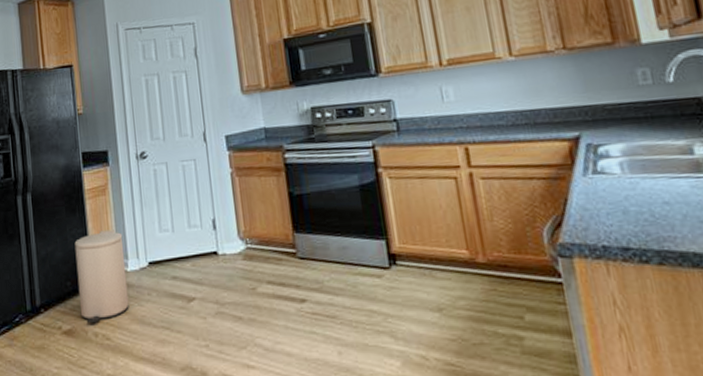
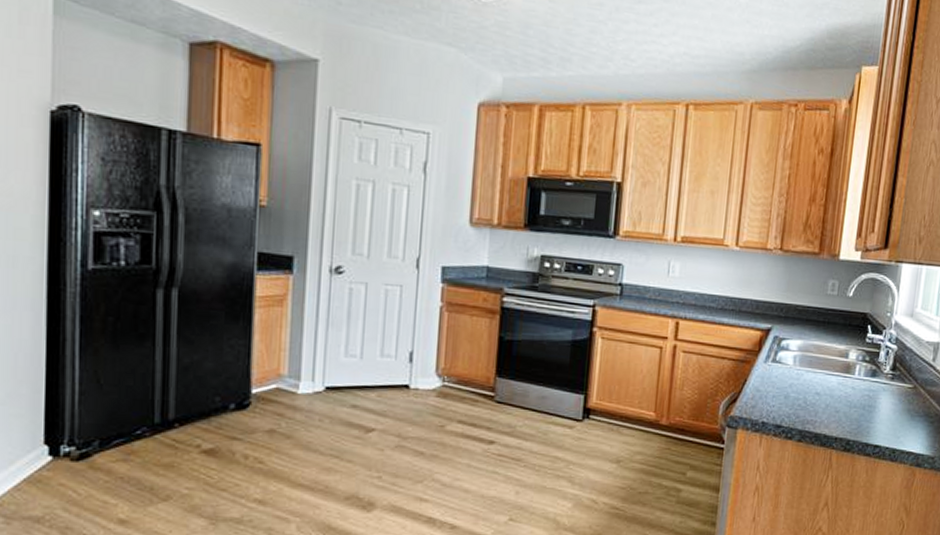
pedal bin: present [74,229,129,323] -> none [228,345,298,444]

